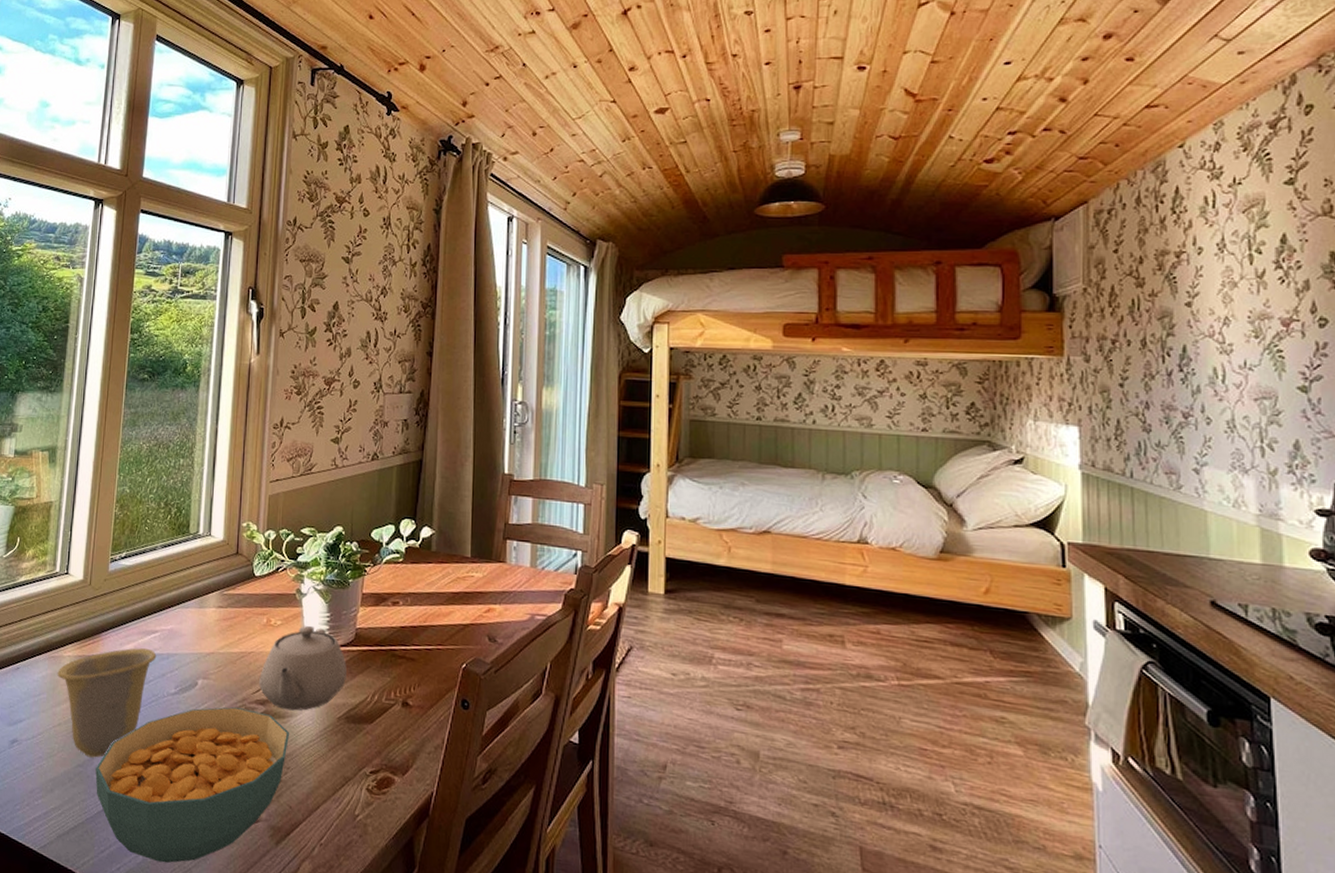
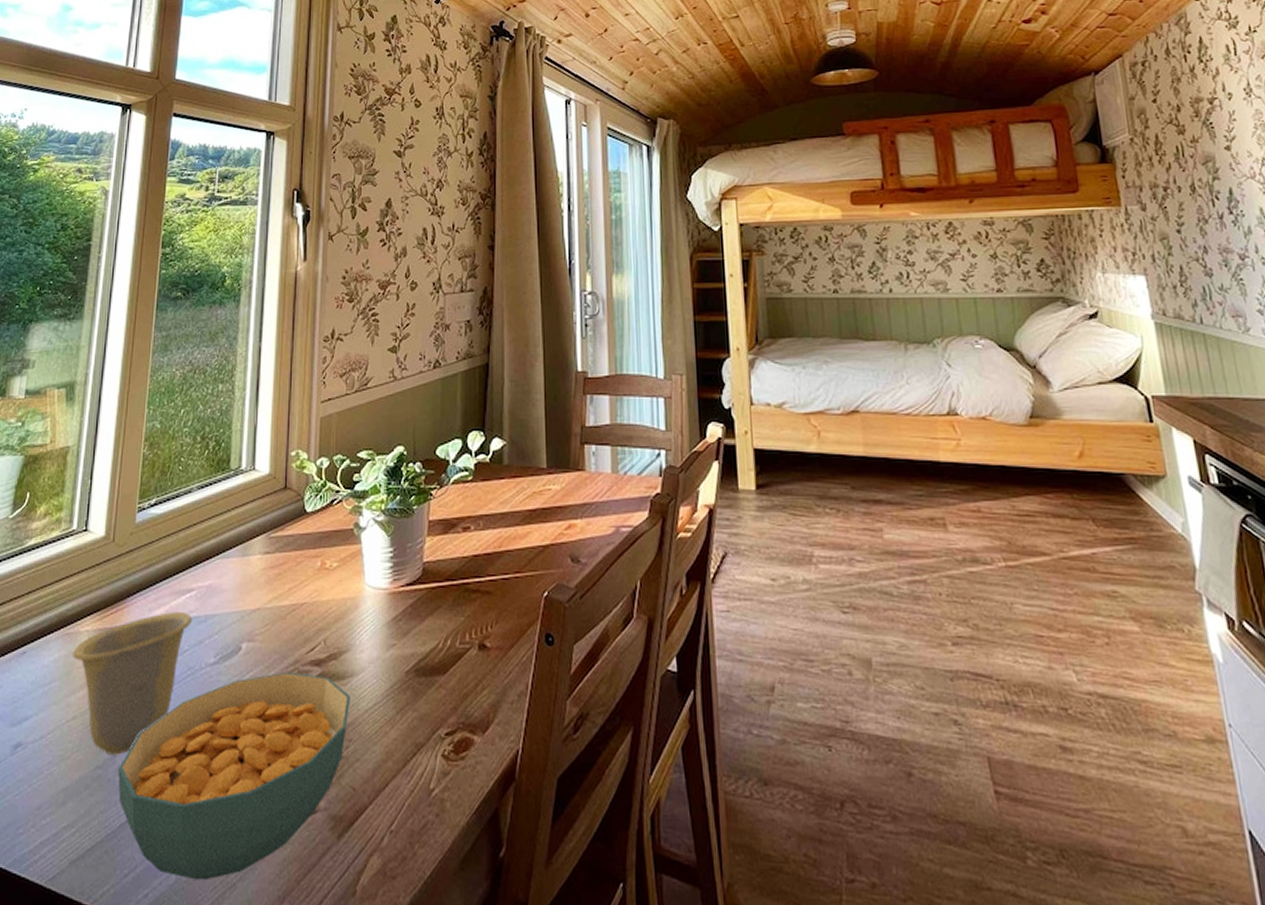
teapot: present [259,625,347,711] -> none [314,564,414,669]

